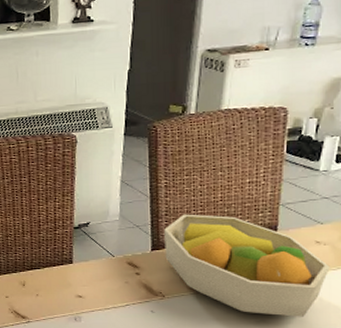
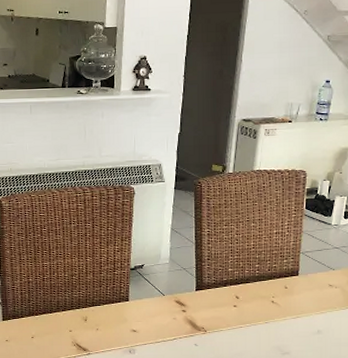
fruit bowl: present [164,214,330,317] -> none [207,259,340,350]

